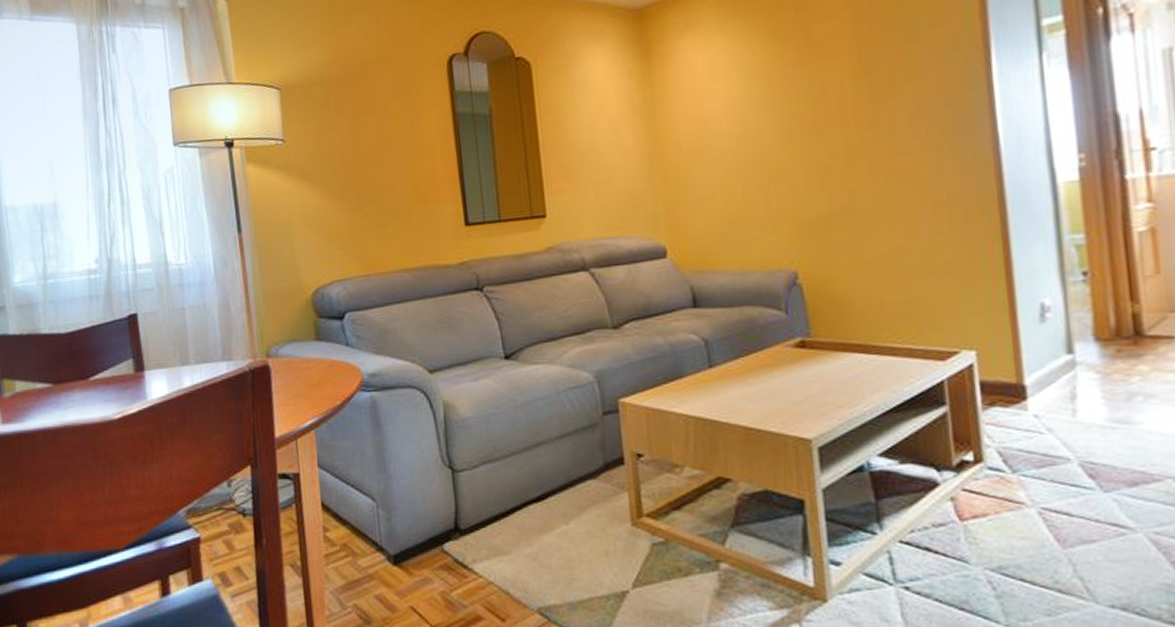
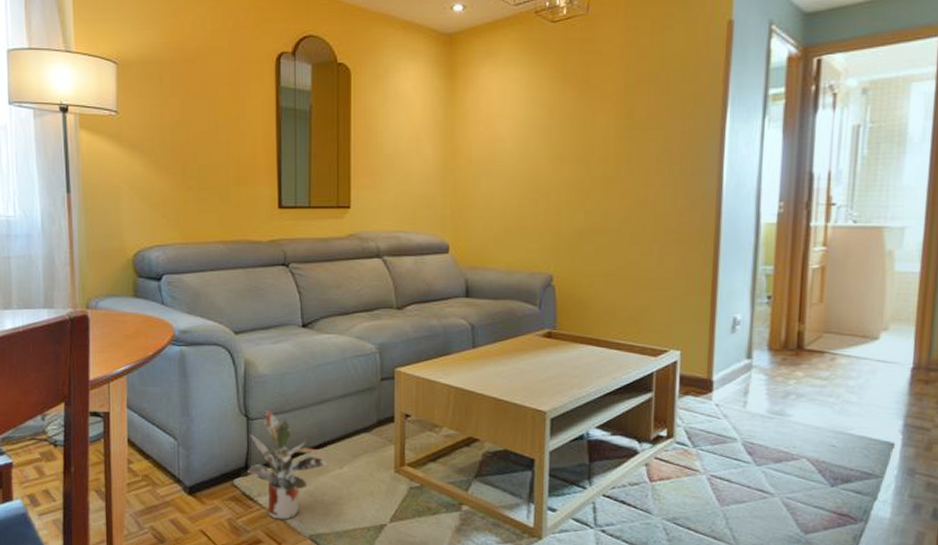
potted plant: none [455,458,550,590] -> present [248,409,327,520]

